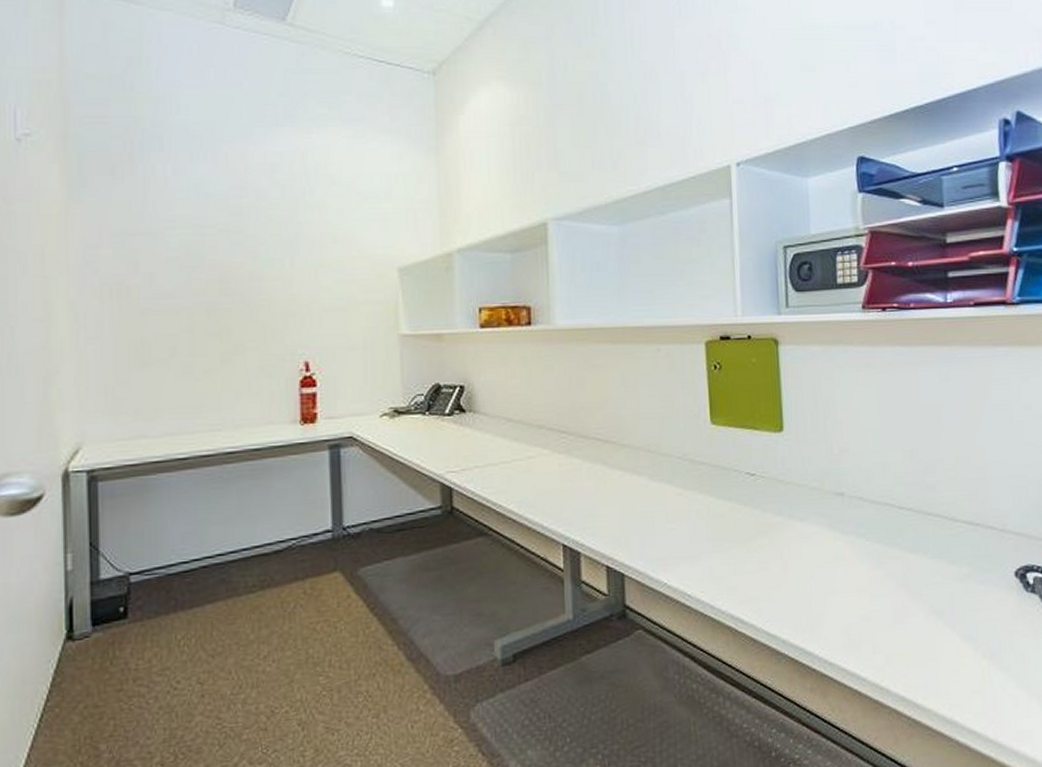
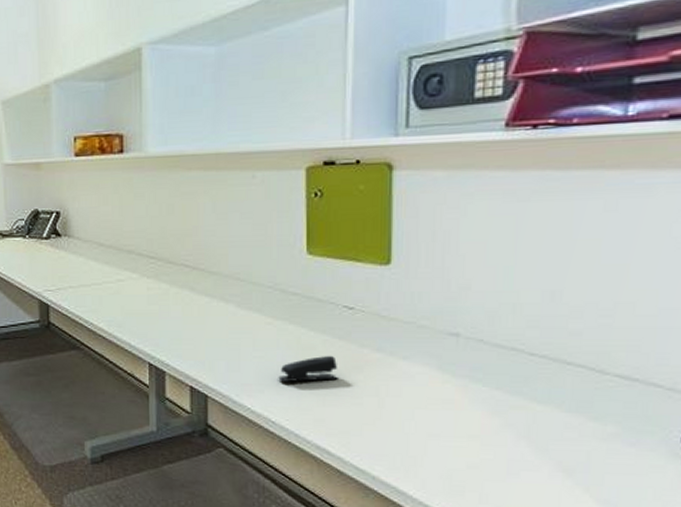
stapler: none [691,521,746,552] -> present [278,355,338,382]

